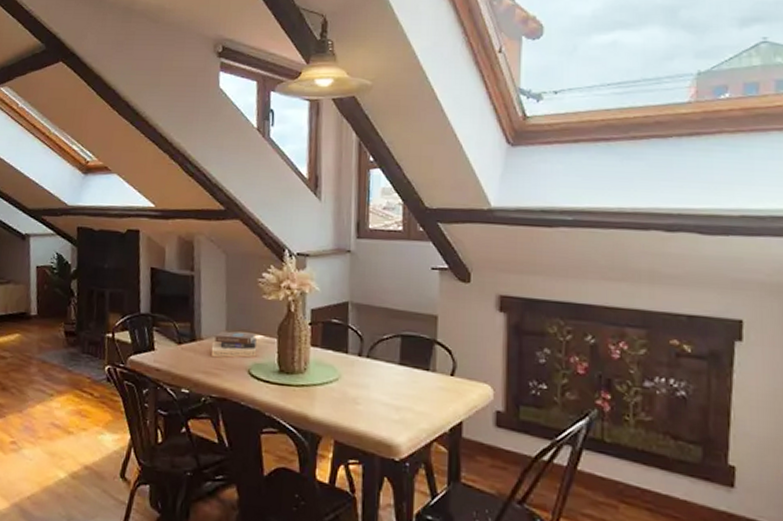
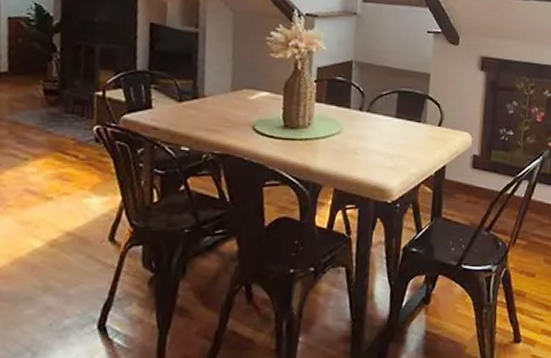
books: present [210,330,258,358] -> none [214,88,263,115]

